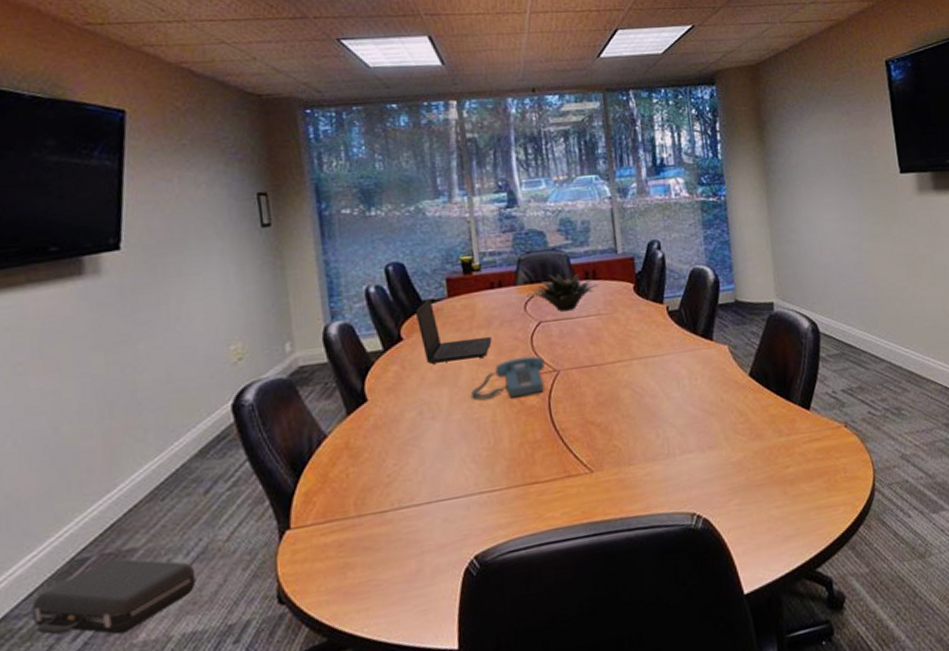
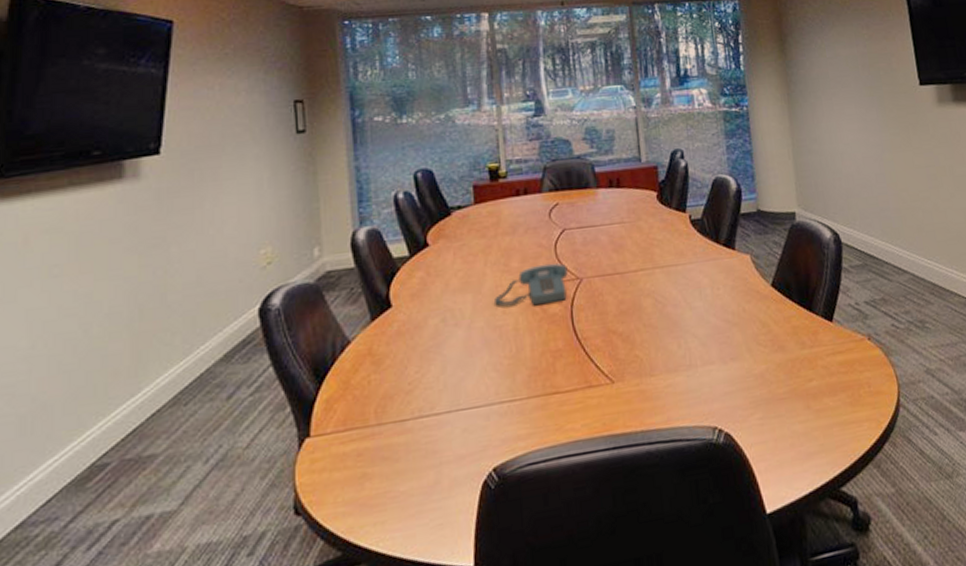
briefcase: present [31,558,197,635] -> none [49,464,214,544]
laptop: present [415,298,492,364] -> none [441,204,516,270]
plant: present [526,273,599,312] -> none [551,181,623,219]

